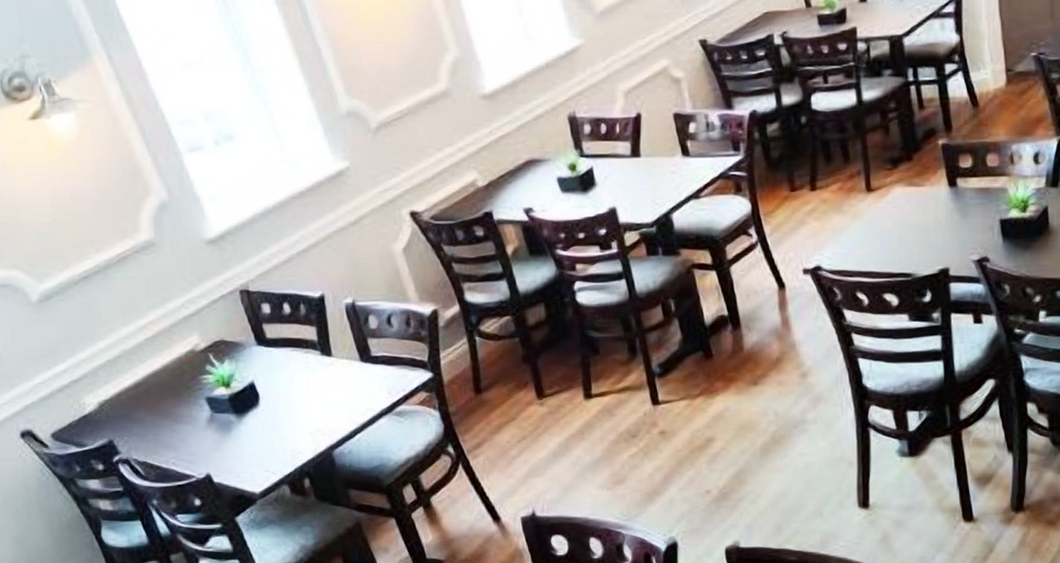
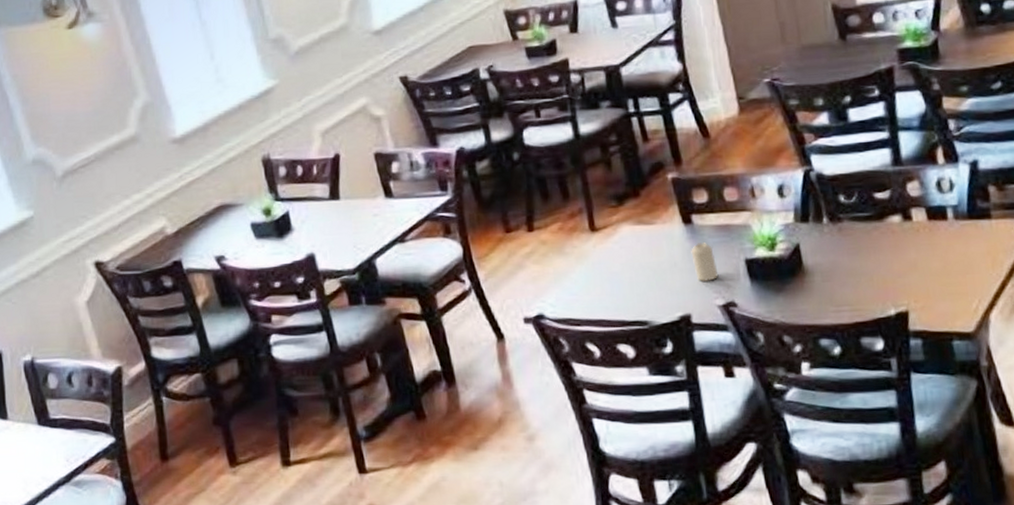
candle: none [953,204,976,240] -> present [691,243,719,283]

